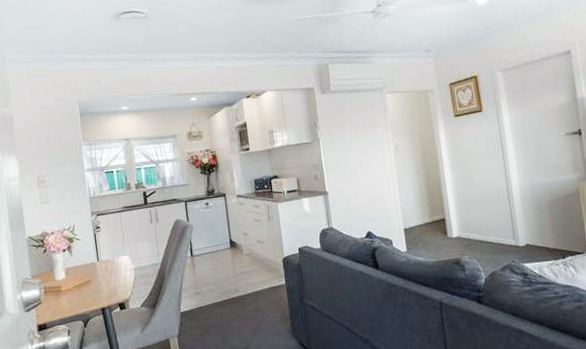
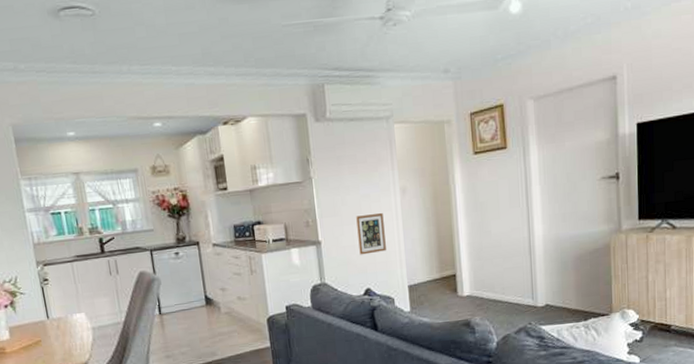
picture frame: none [357,166,384,203] -> present [356,212,386,255]

